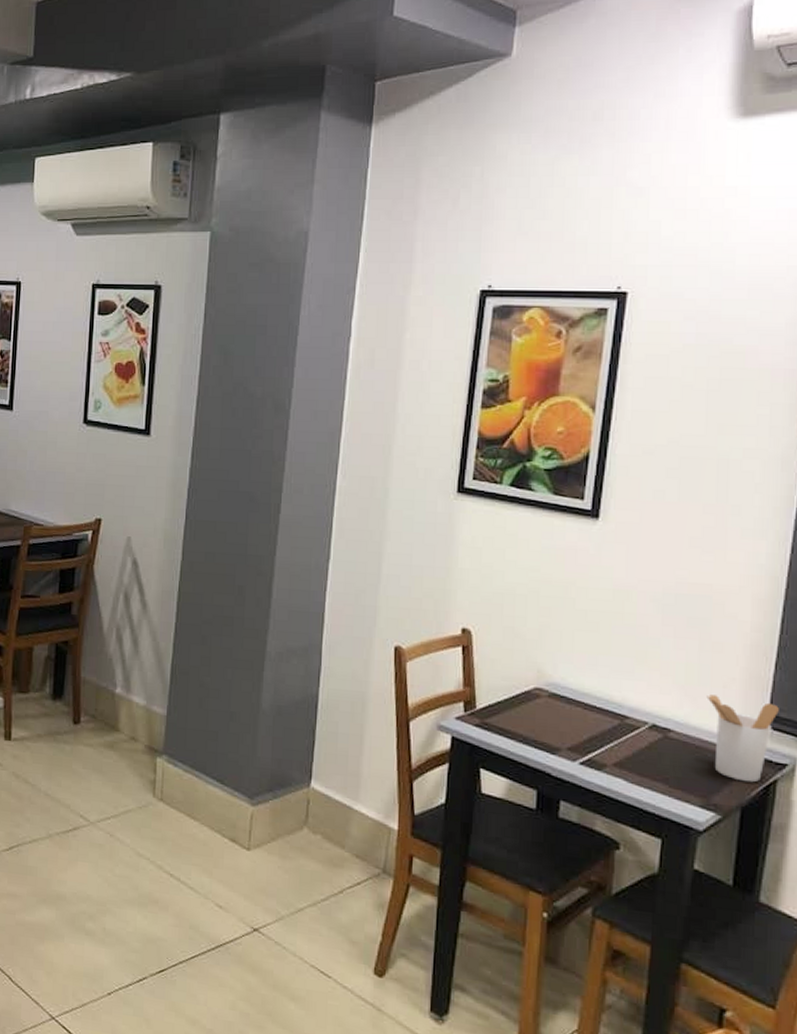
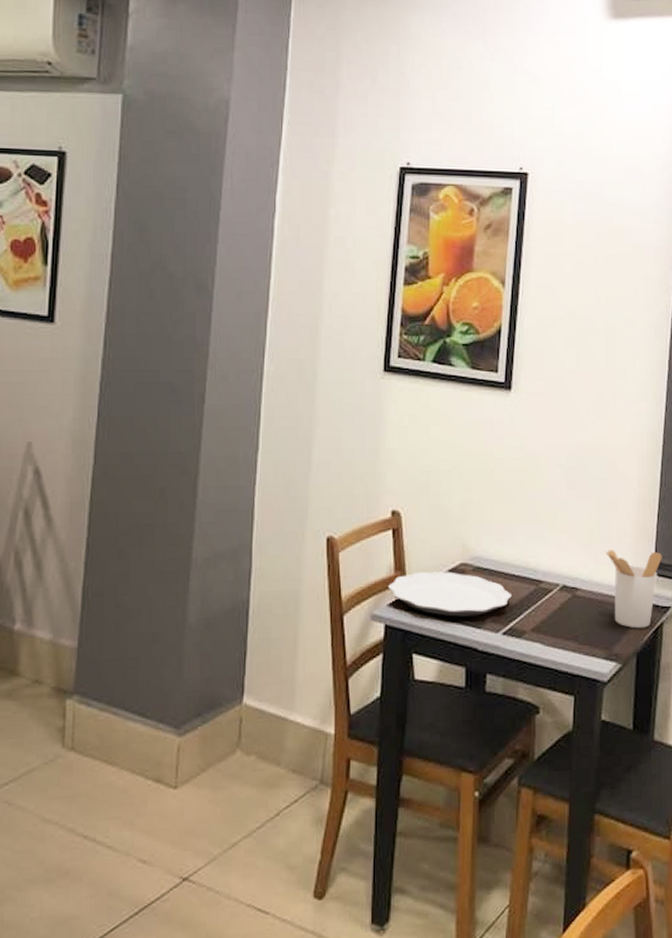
plate: none [456,690,591,742] -> present [388,571,511,617]

